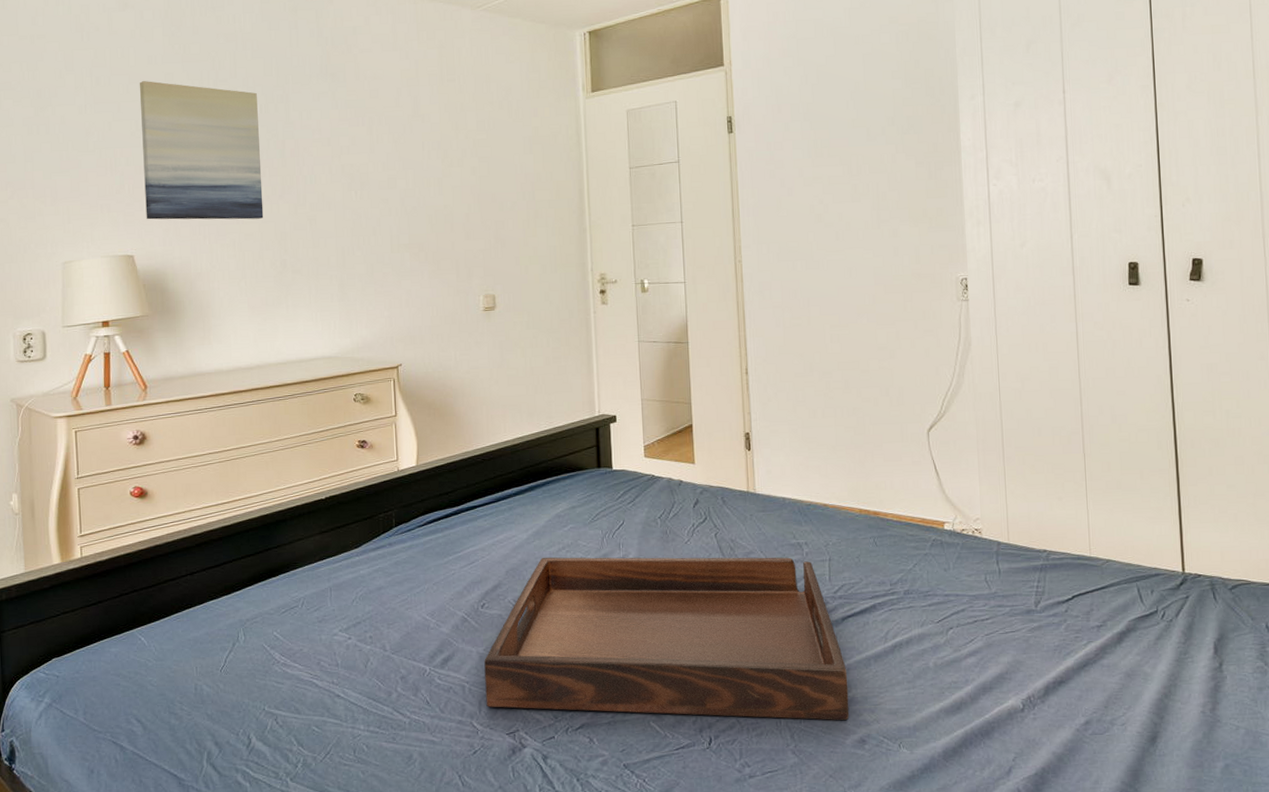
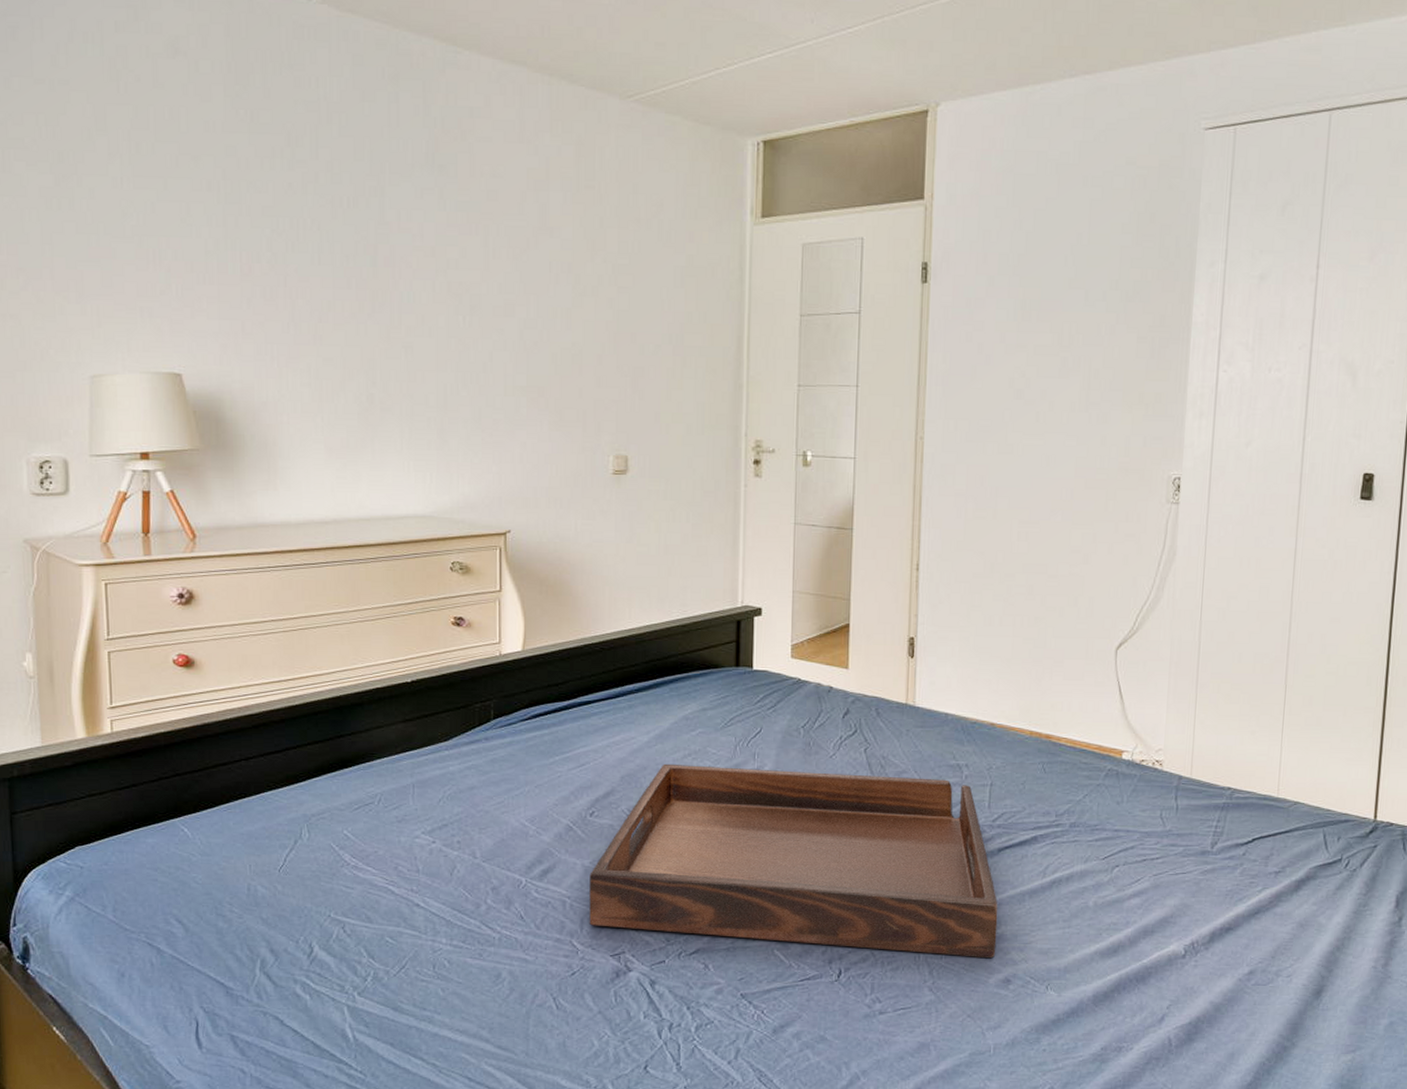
wall art: present [139,81,264,220] -> none [192,153,348,341]

